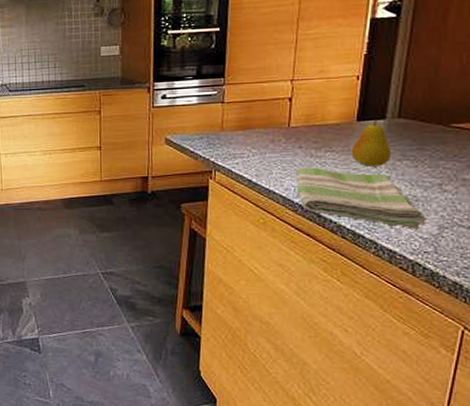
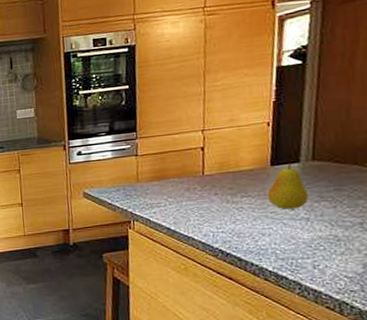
dish towel: present [295,167,426,229] -> none [213,212,350,269]

